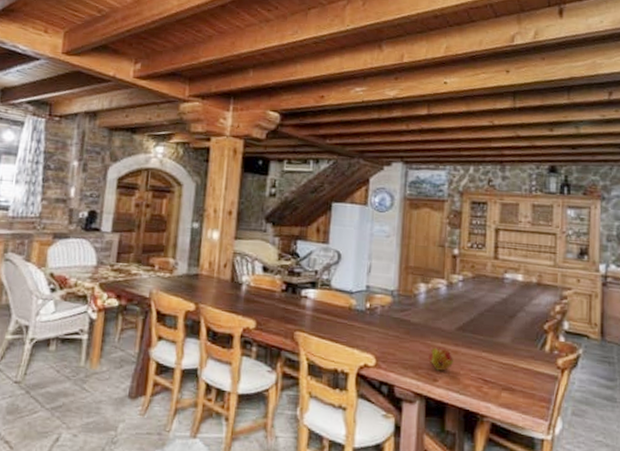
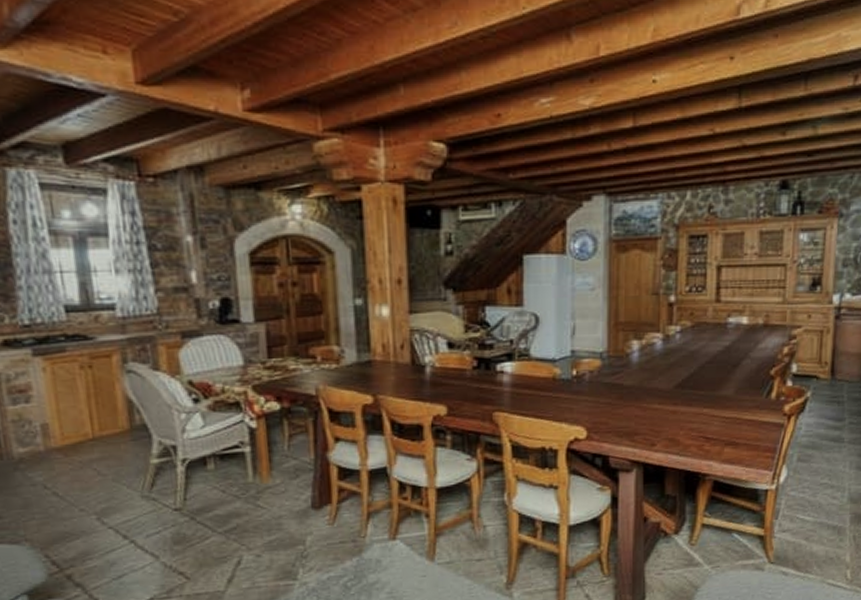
fruit: present [428,346,454,371] -> none [645,408,673,434]

